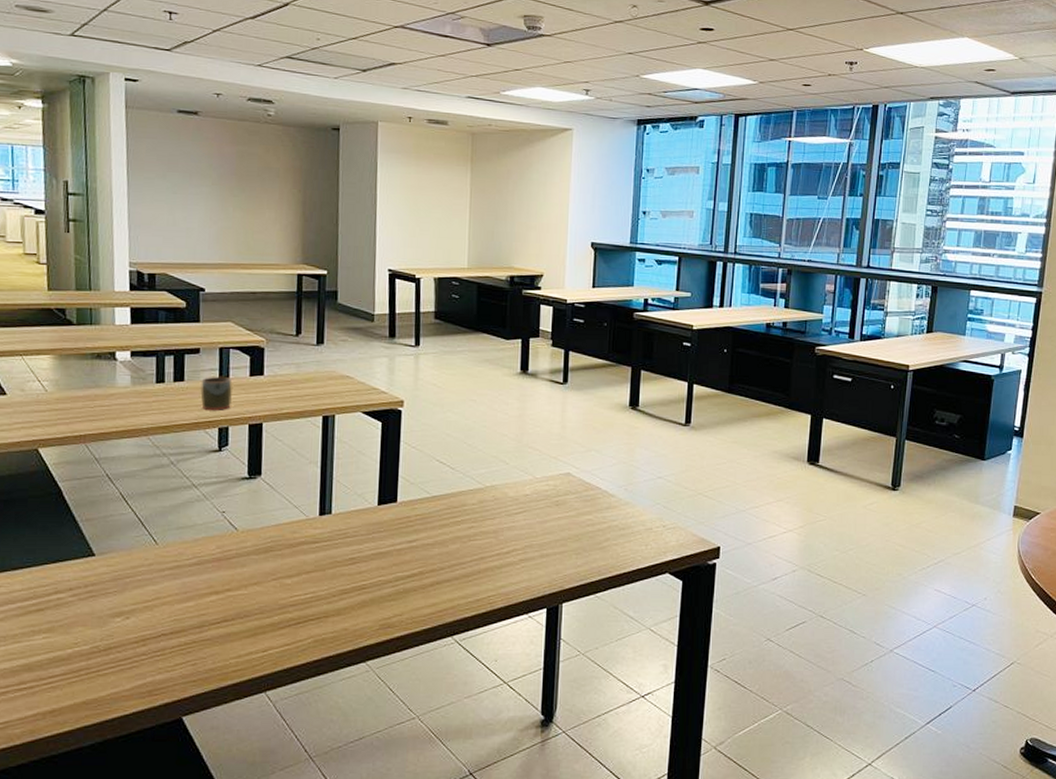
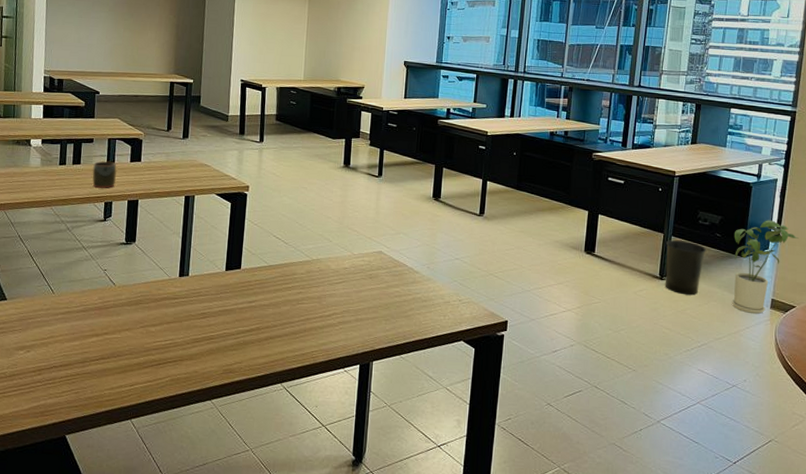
waste bin: none [897,445,944,507] -> present [665,240,707,295]
house plant: none [970,417,1044,523] -> present [731,220,799,314]

